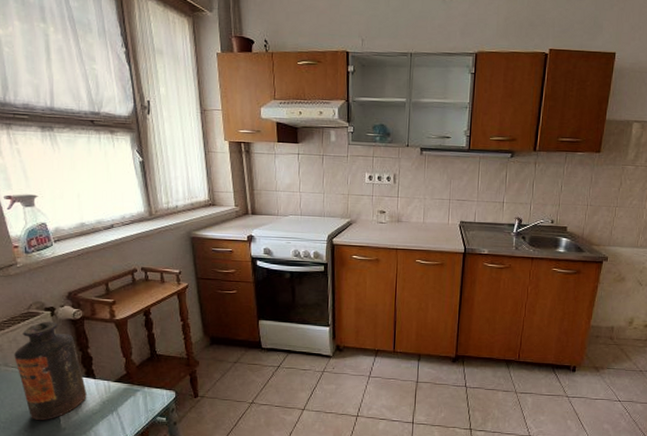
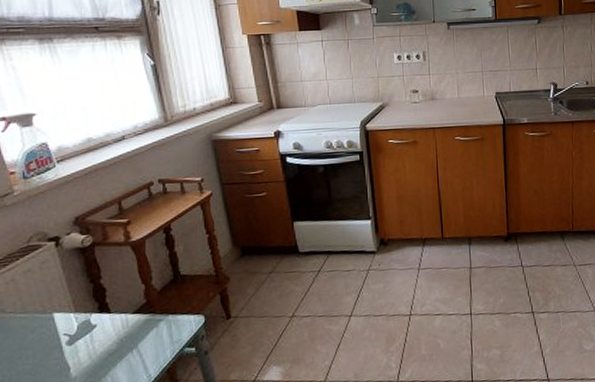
bottle: present [14,321,87,420] -> none [12,253,101,372]

